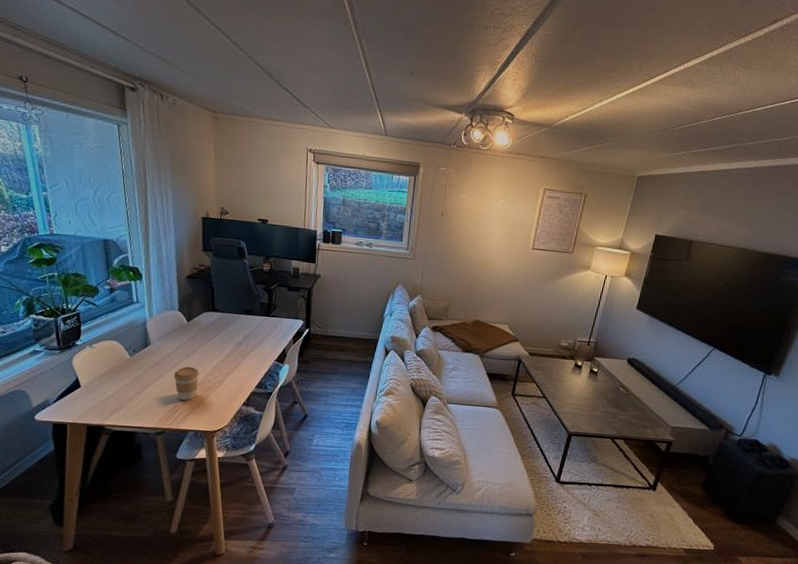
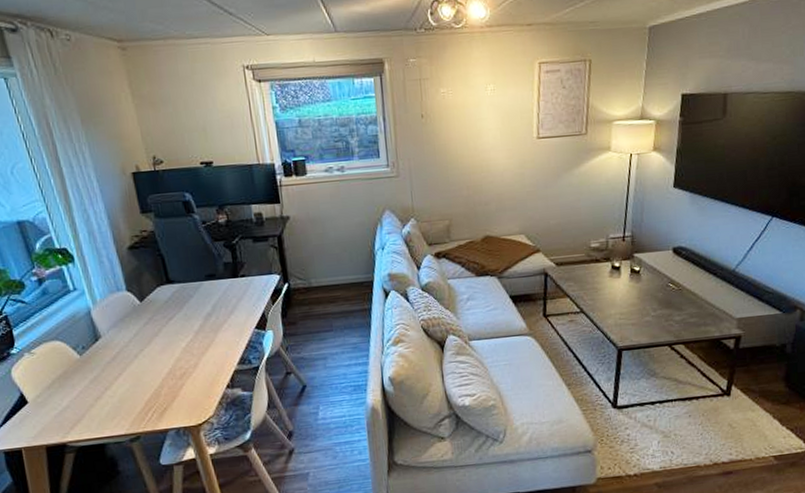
coffee cup: present [173,366,200,401] -> none [136,354,170,397]

